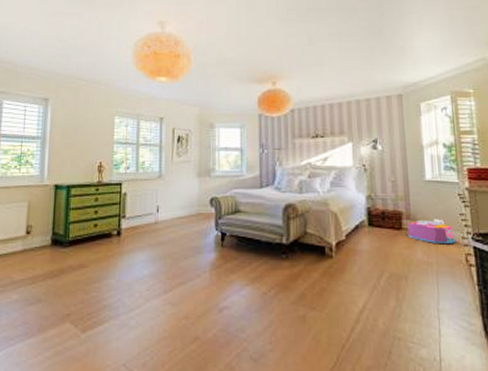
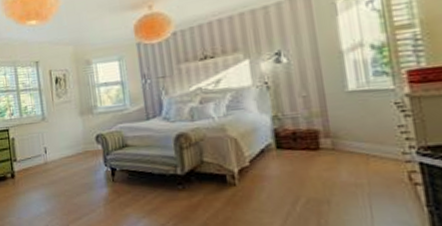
storage bin: present [407,219,456,243] -> none [327,134,394,162]

